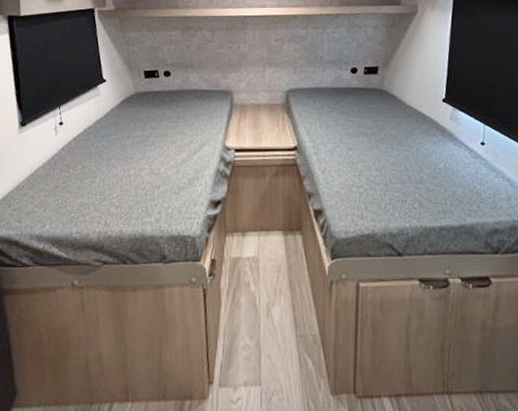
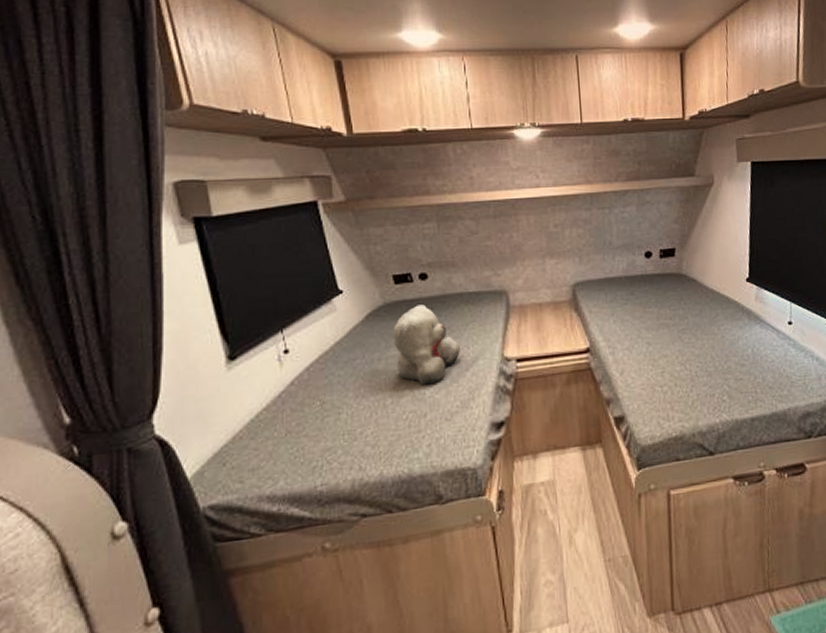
teddy bear: none [140,96,191,162] -> present [393,304,460,385]

